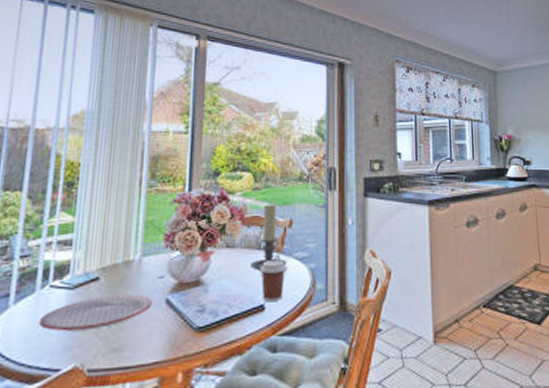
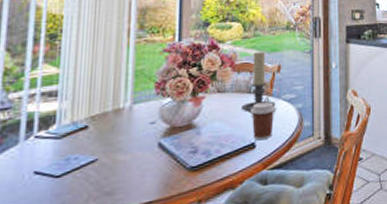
plate: present [39,294,153,332] -> none [24,140,145,180]

